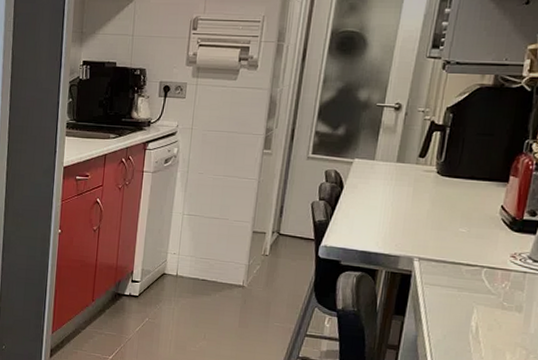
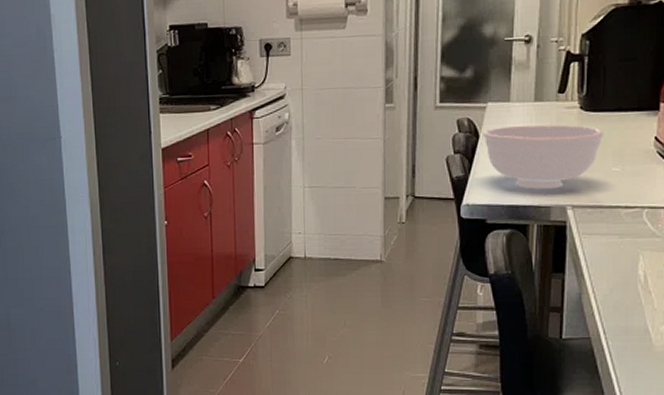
bowl: none [347,181,456,241] -> present [483,125,604,189]

